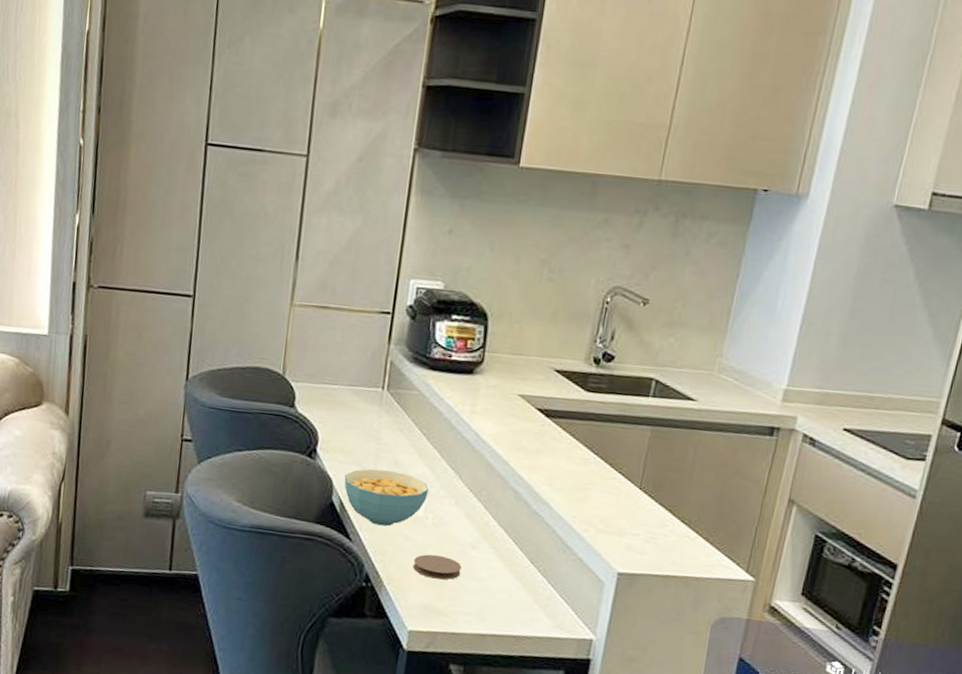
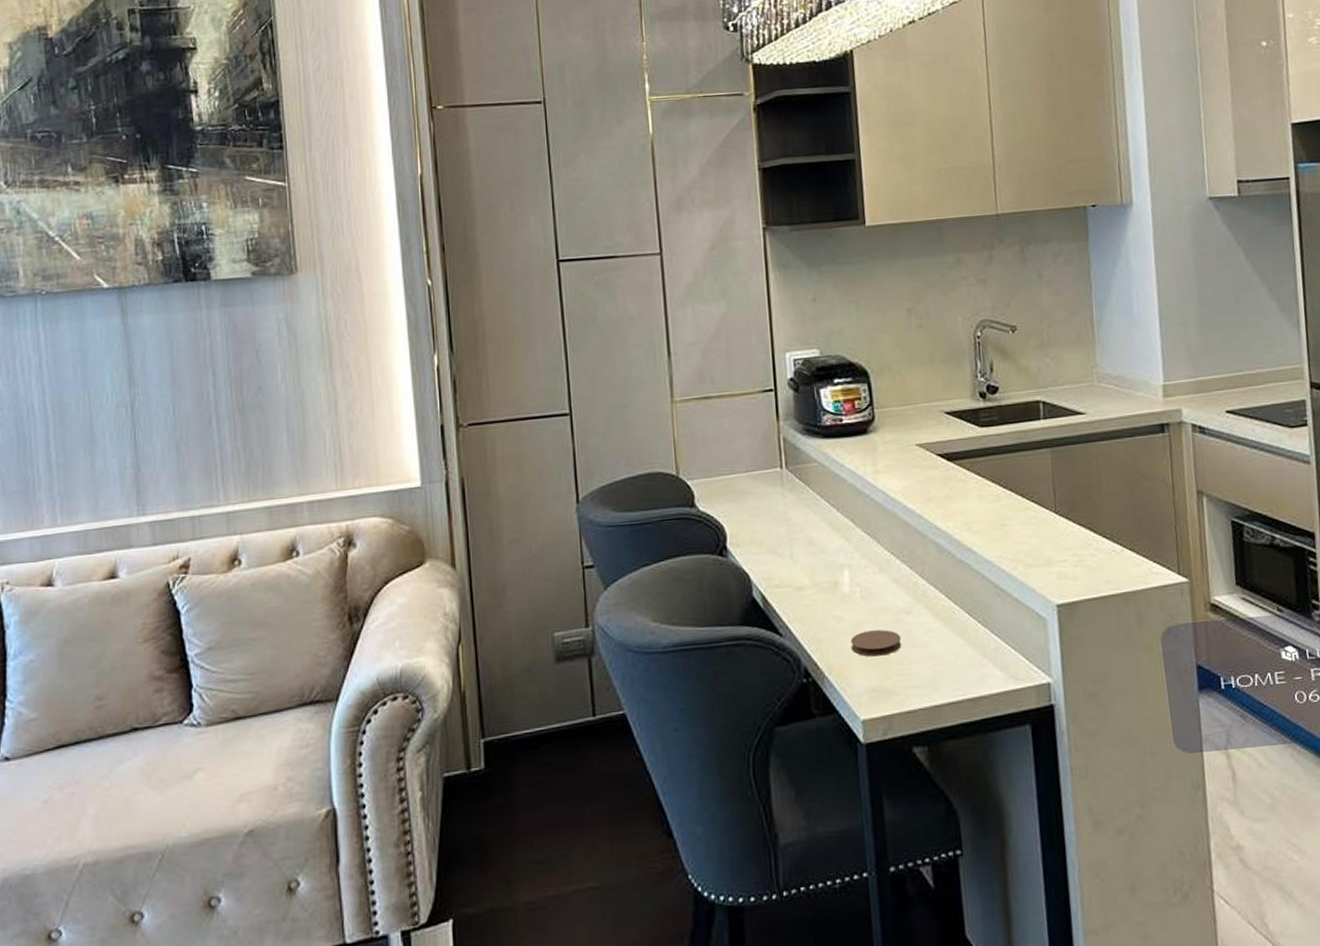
cereal bowl: present [344,469,430,527] -> none [761,550,851,613]

